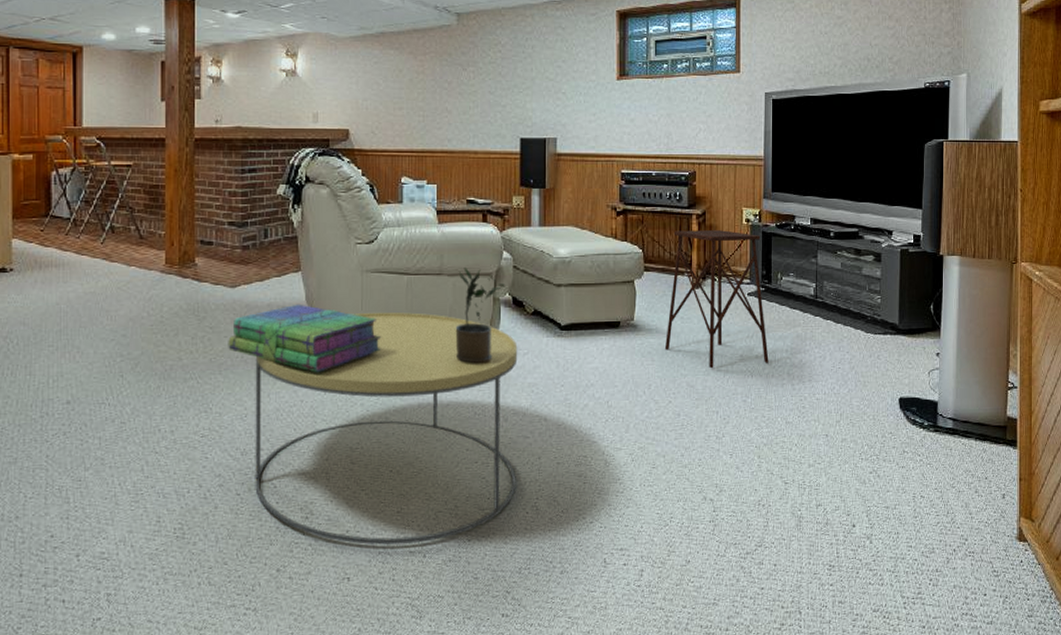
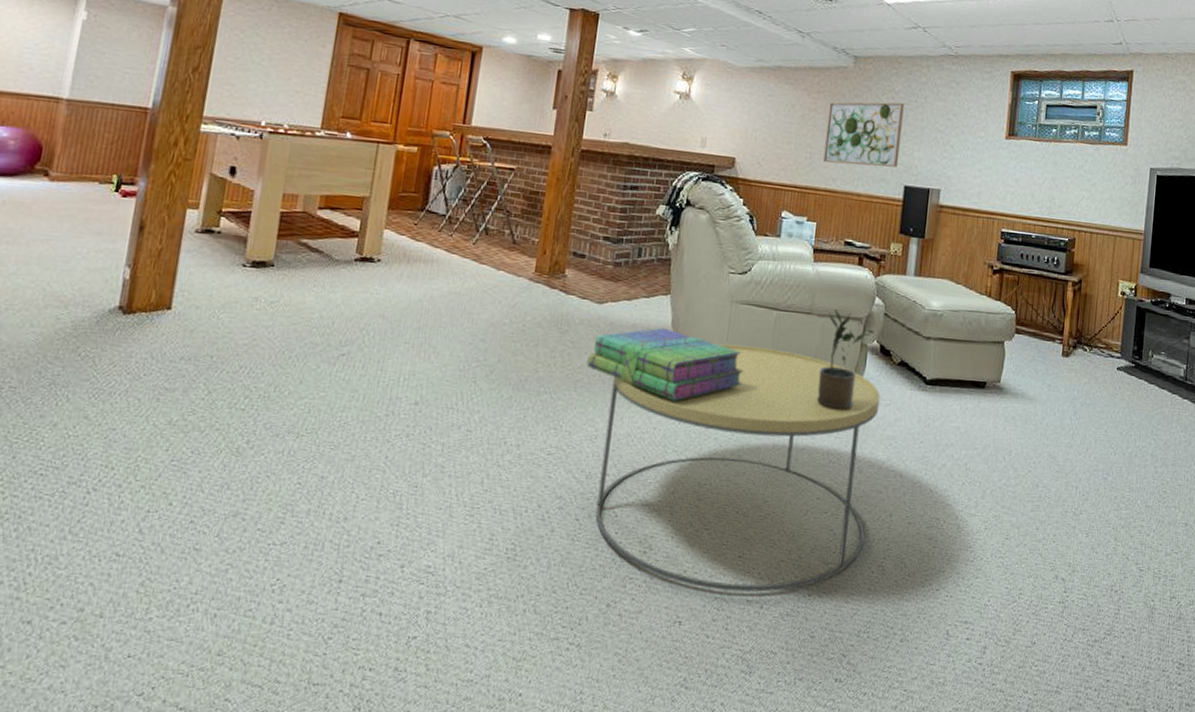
wall art: none [437,55,512,124] -> present [823,102,904,168]
side table: present [664,230,769,369] -> none [1028,296,1135,442]

